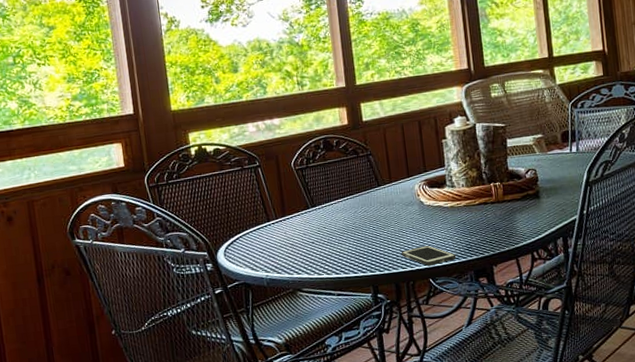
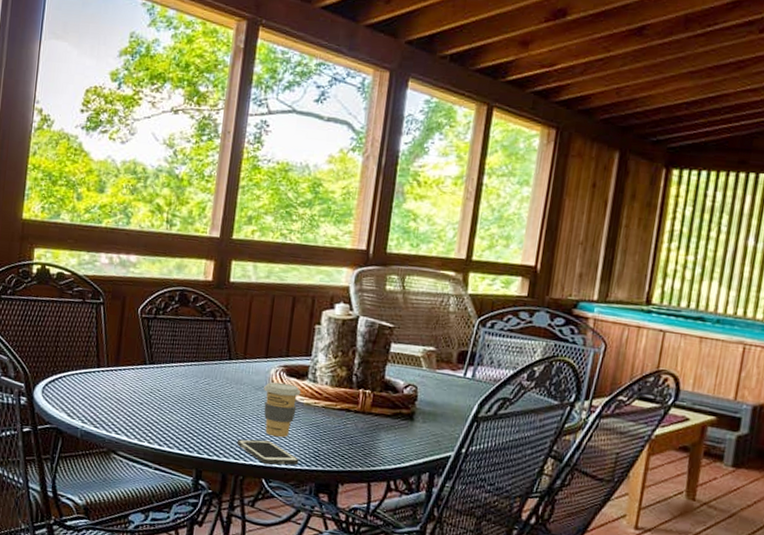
coffee cup: none [412,193,444,241] -> present [263,382,302,438]

